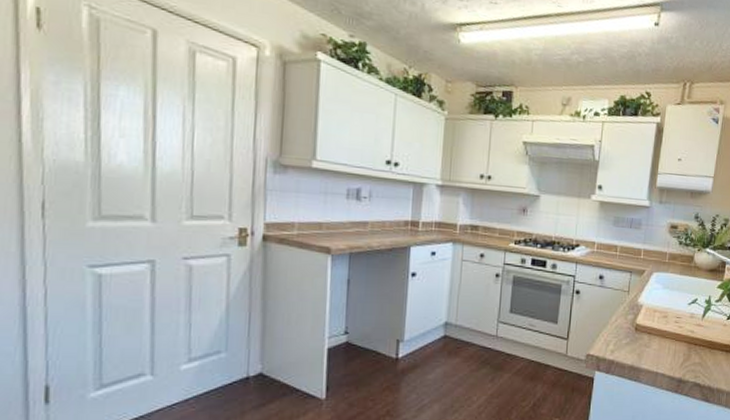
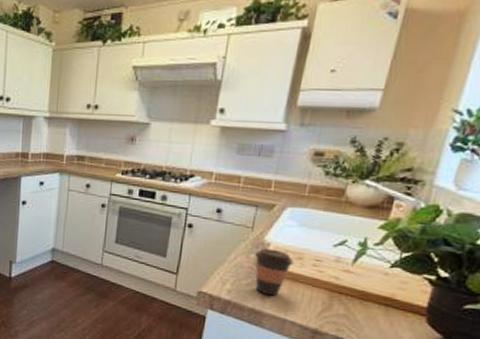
coffee cup: none [631,309,661,352] -> present [255,248,294,296]

